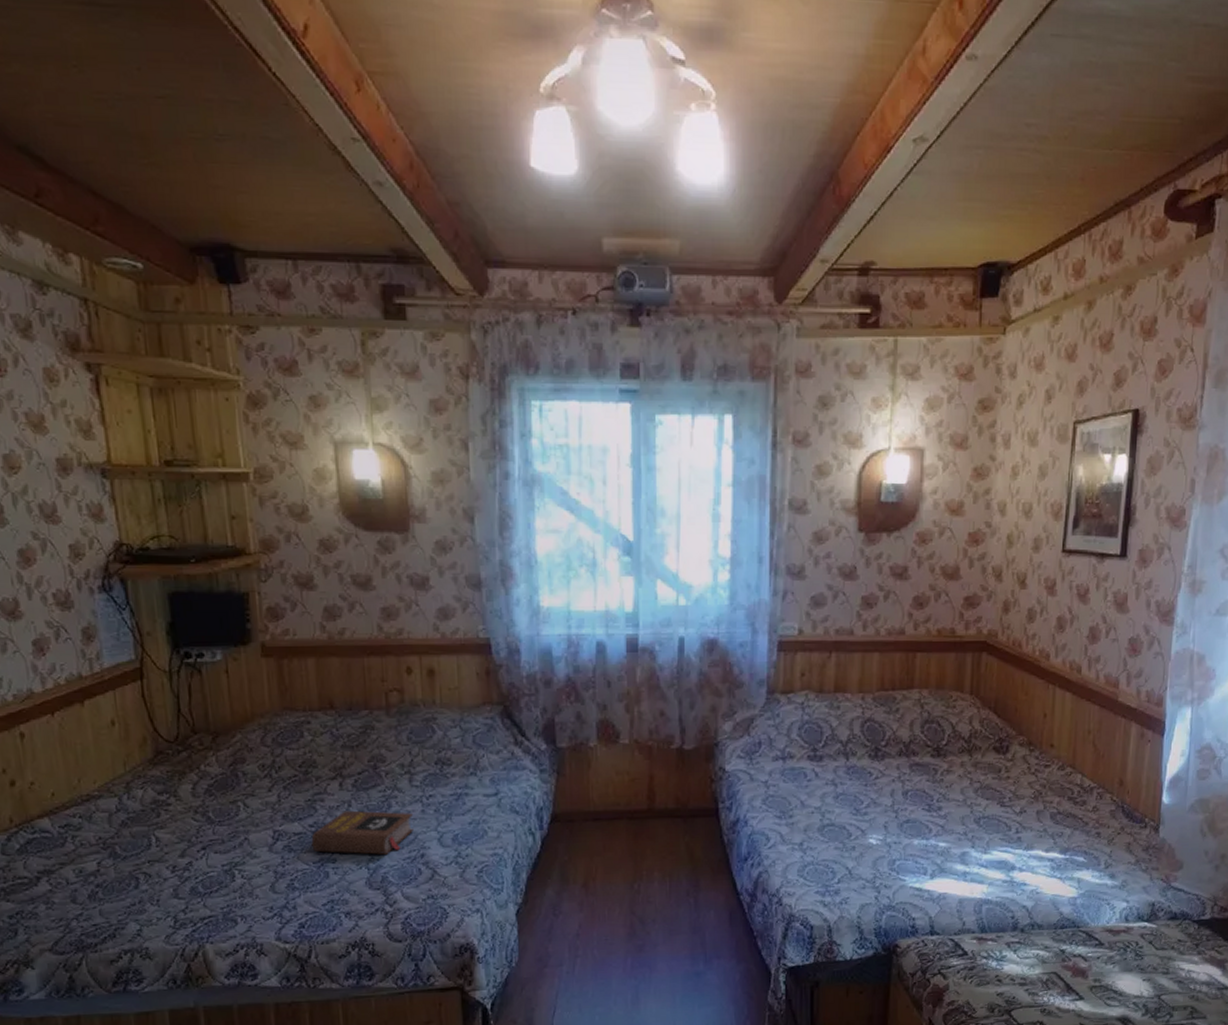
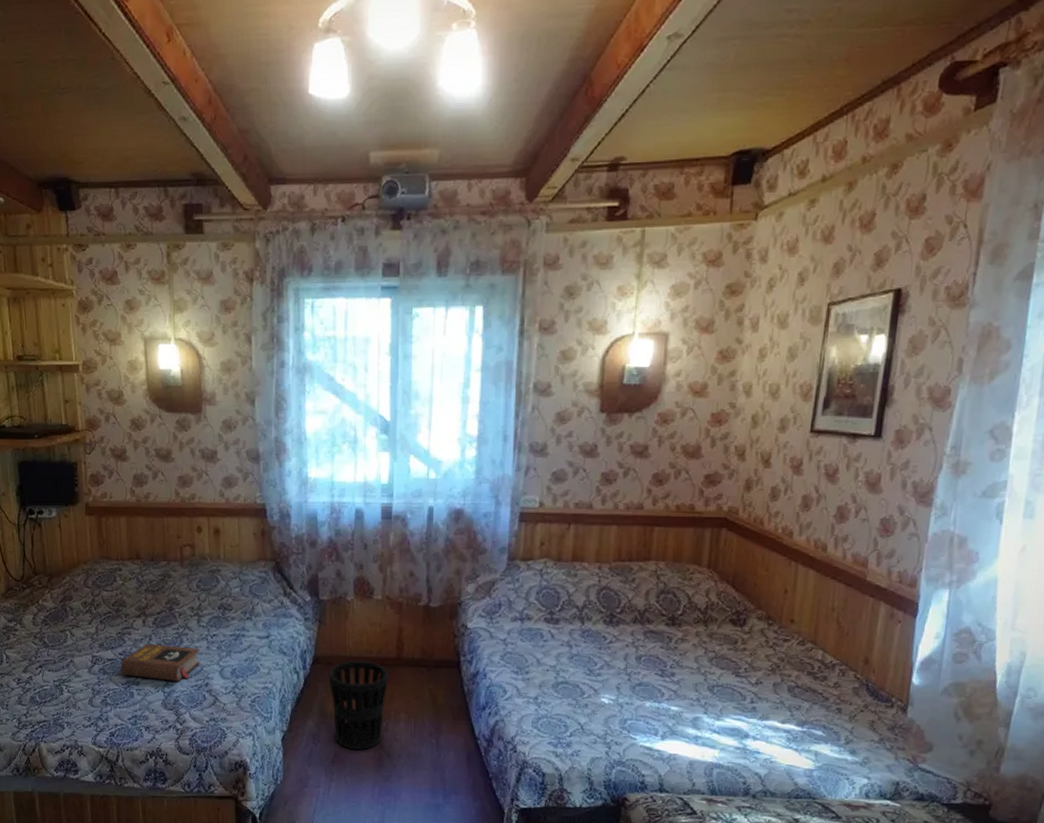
wastebasket: none [569,815,640,918] -> present [328,661,389,750]

